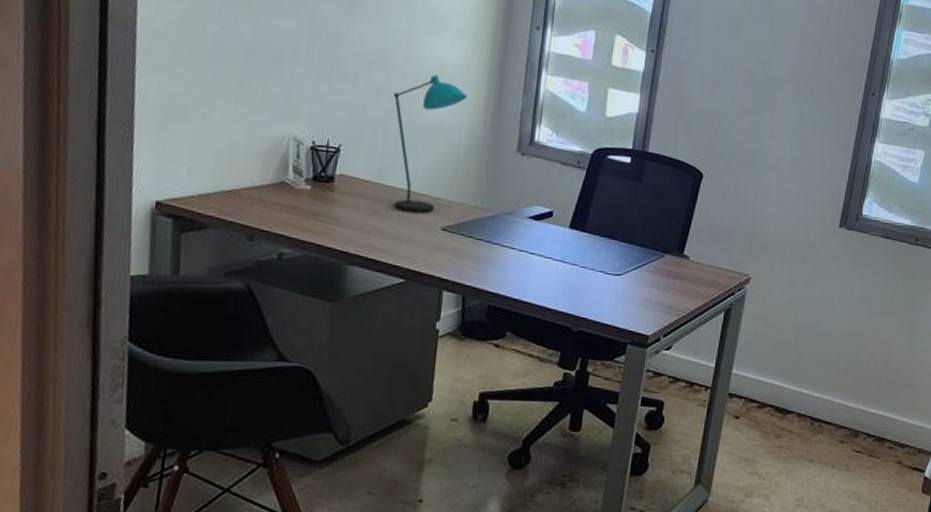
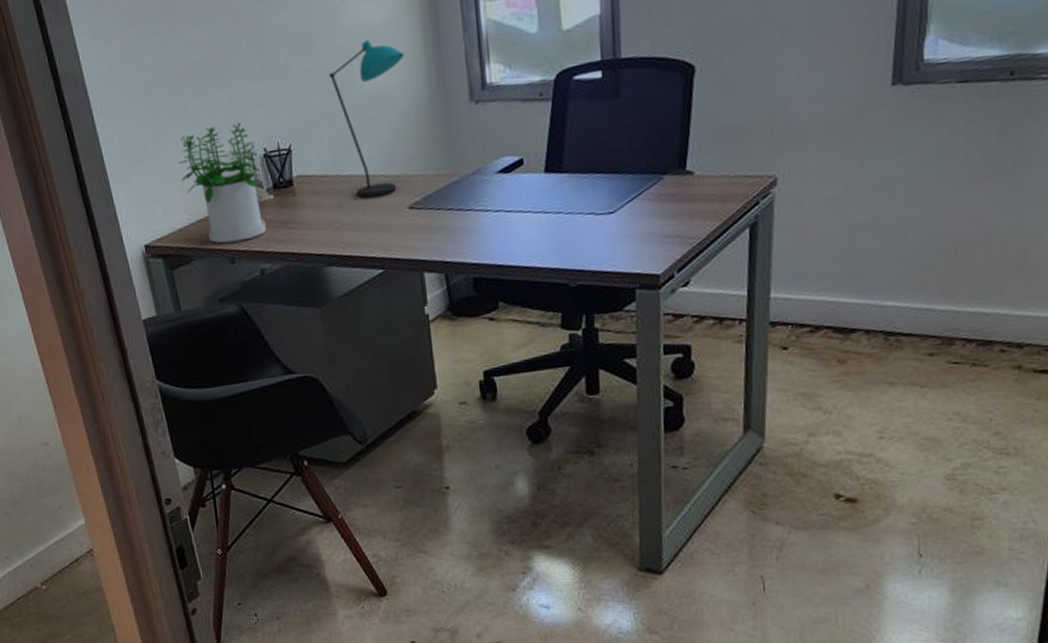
potted plant: none [217,107,305,222] -> present [178,122,267,243]

